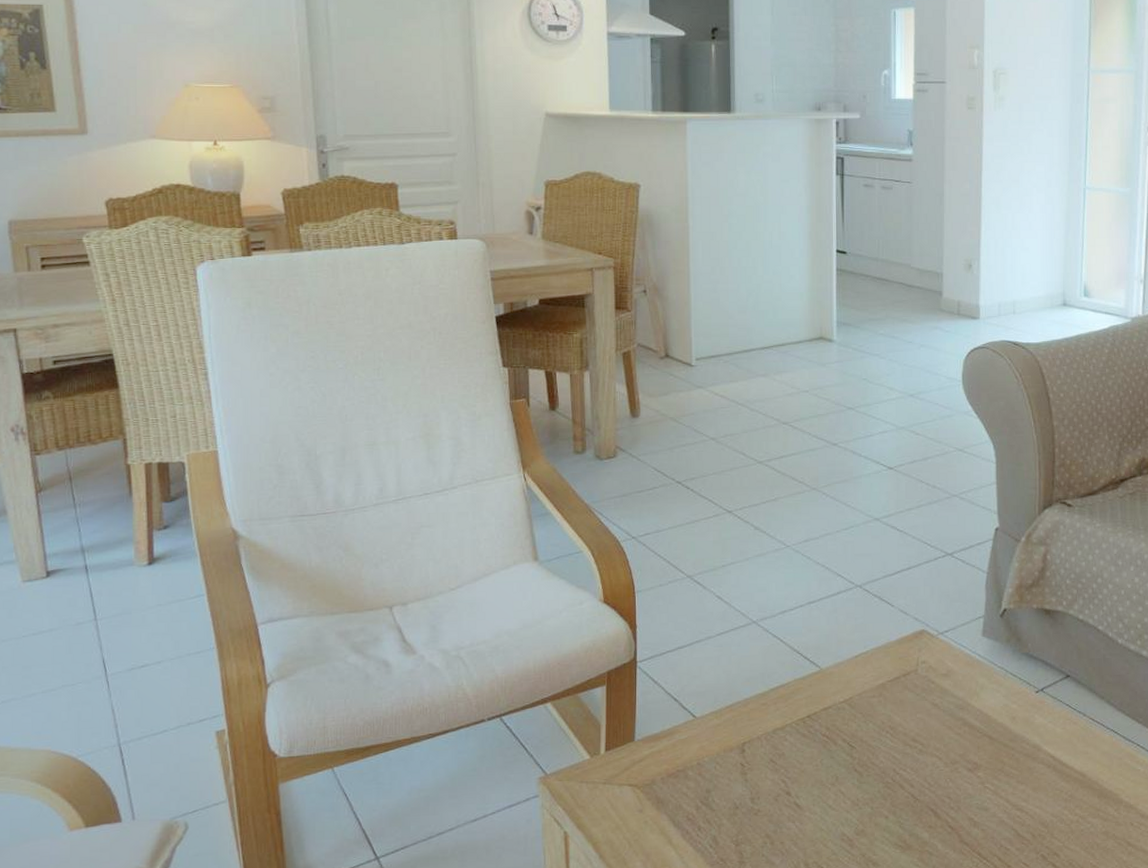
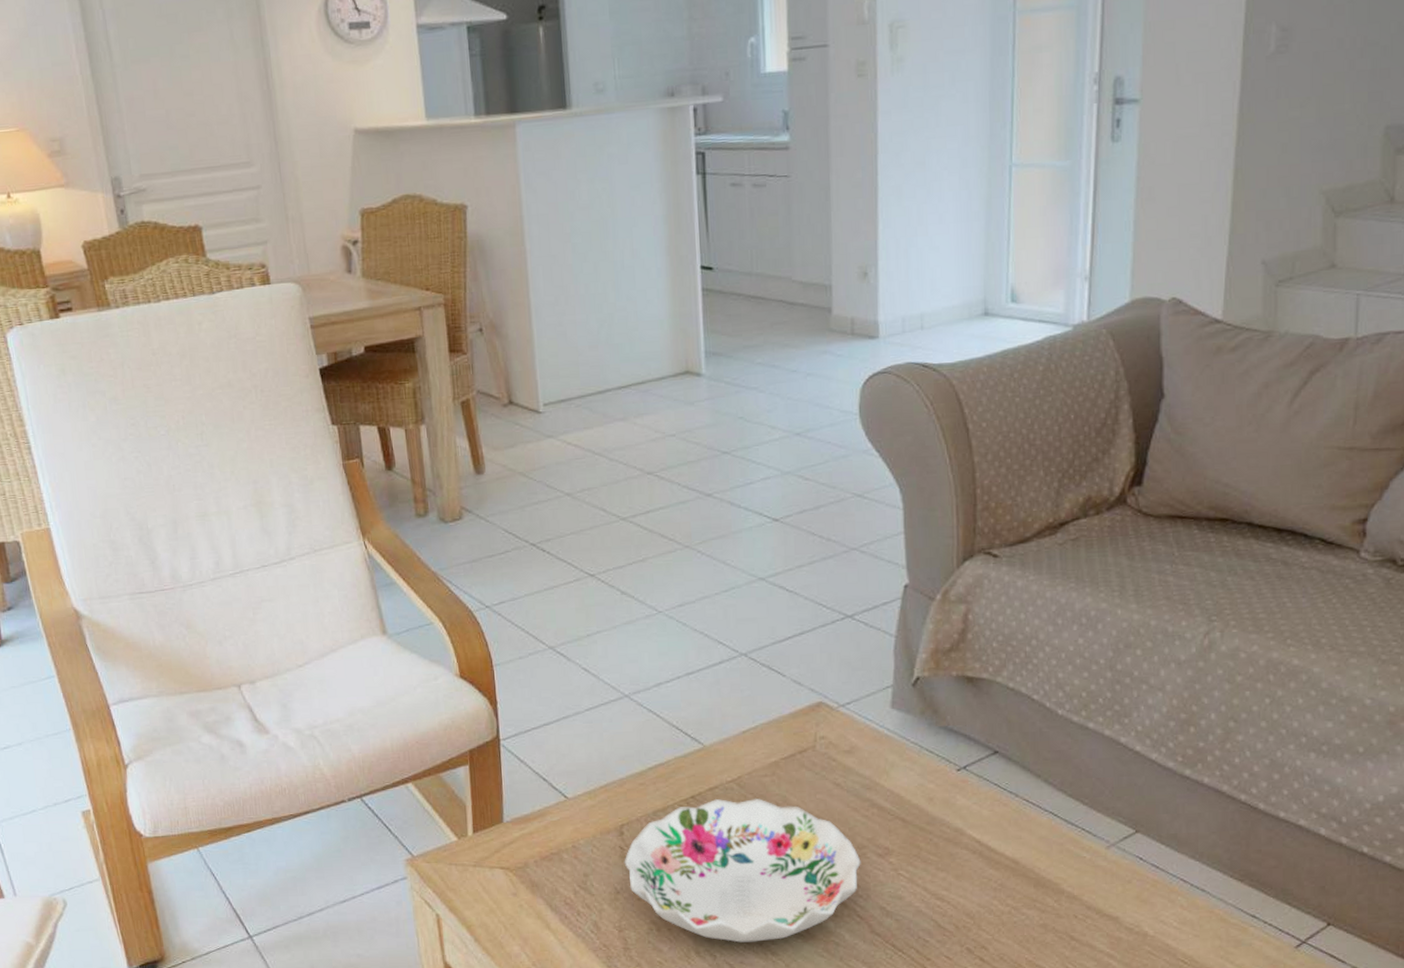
decorative bowl: none [744,718,953,854] -> present [624,799,861,943]

